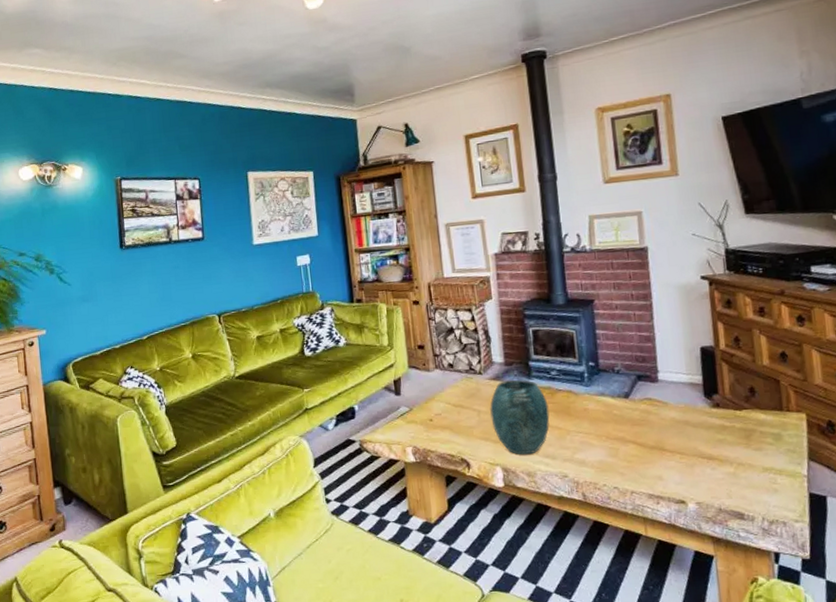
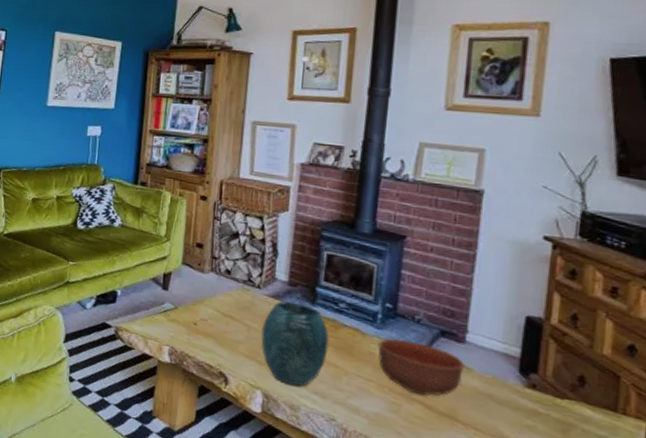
bowl: none [589,390,662,436] -> present [378,338,464,396]

